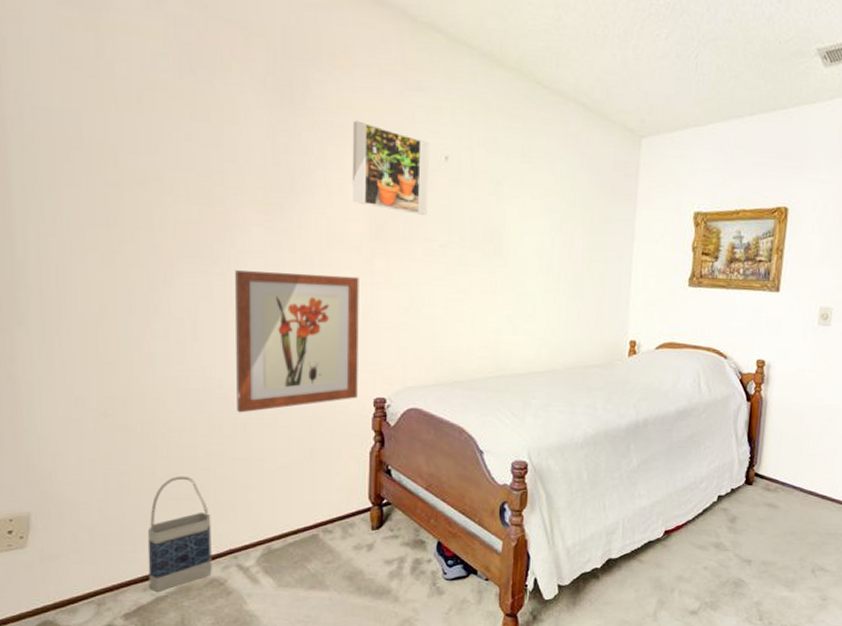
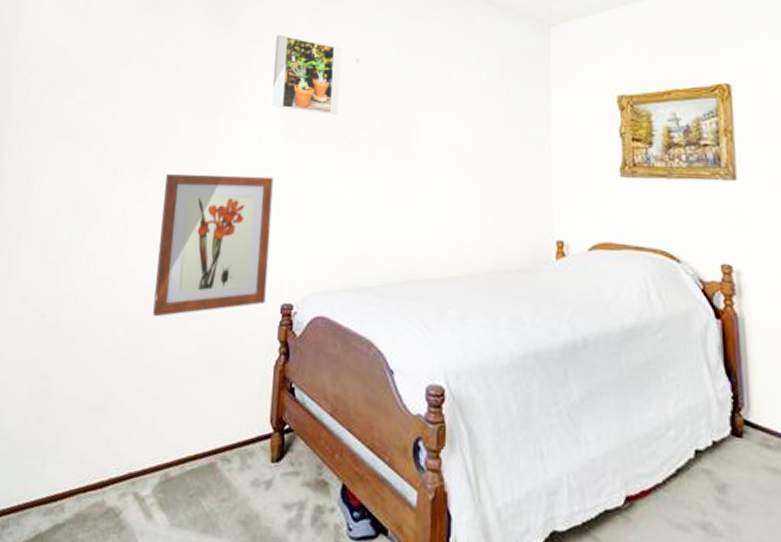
bag: present [147,475,212,593] -> none [49,383,117,519]

